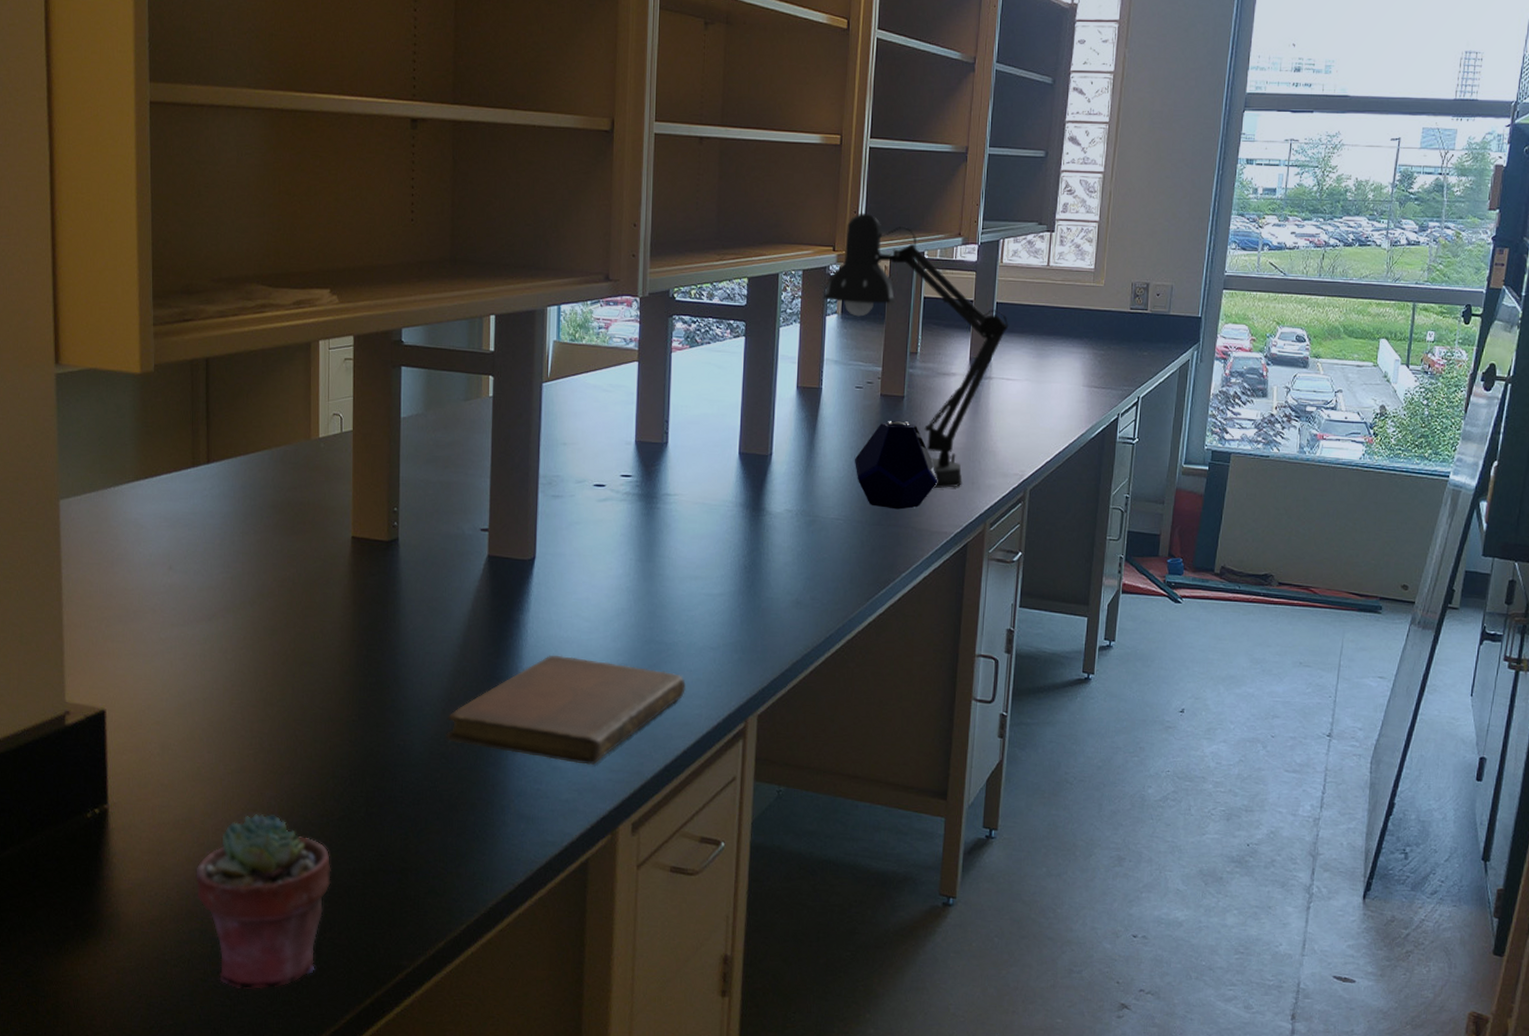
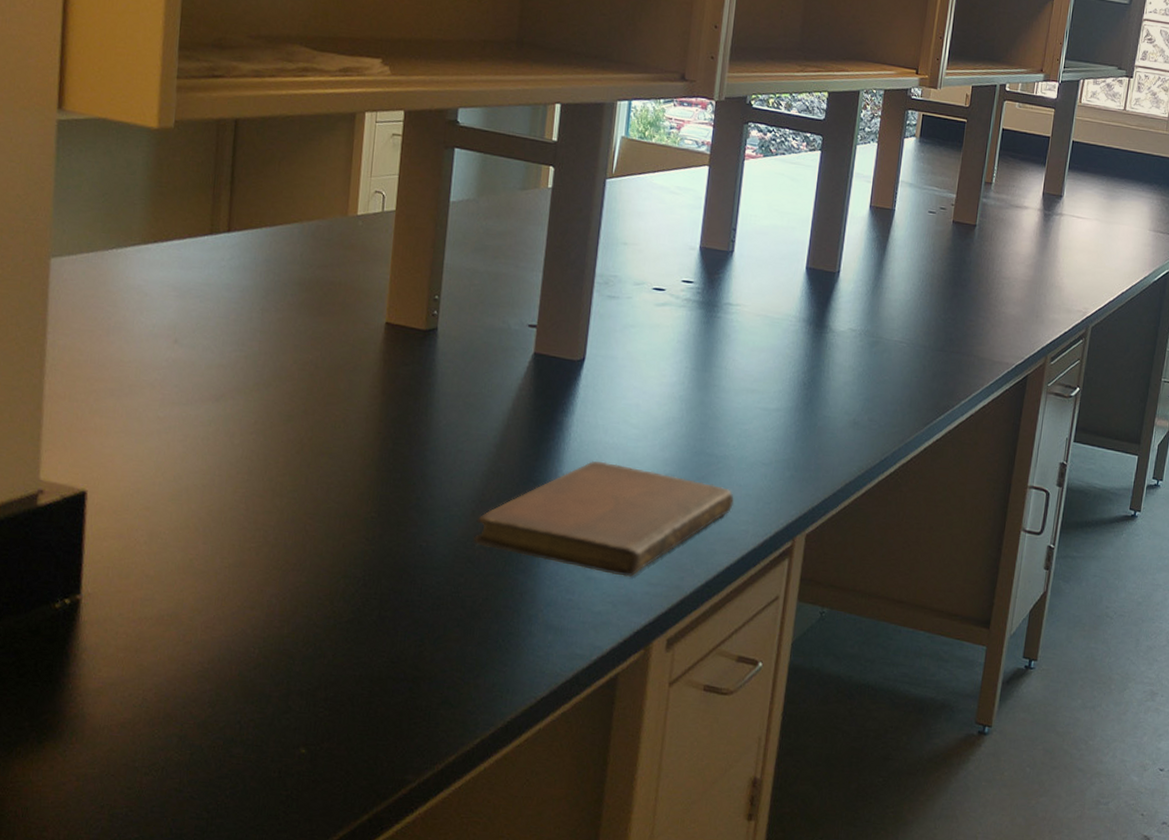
potted succulent: present [196,814,331,990] -> none [177,612,335,802]
desk lamp: present [823,213,1009,489] -> none [902,39,1083,320]
speaker: present [855,420,937,510] -> none [922,248,1003,337]

